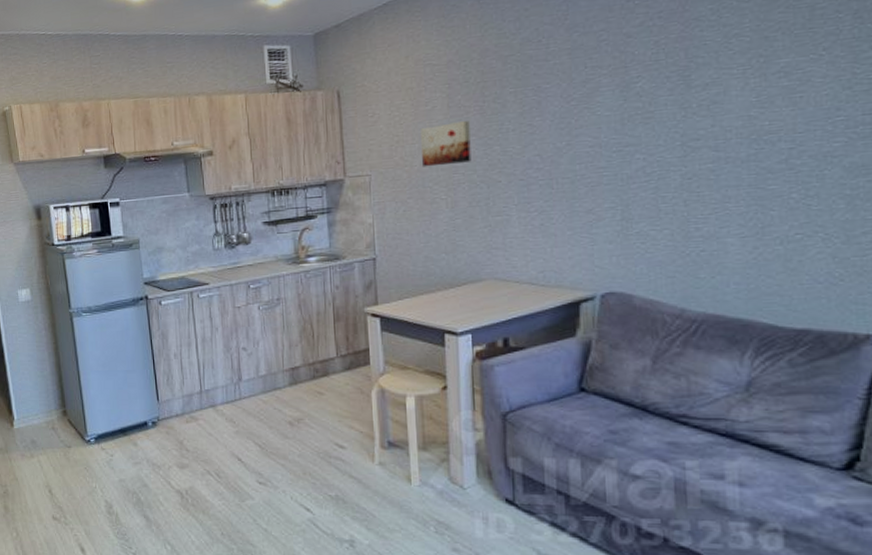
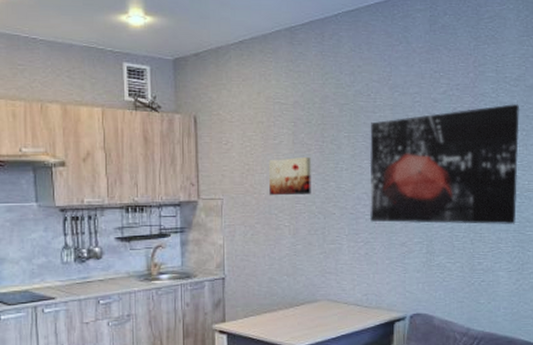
wall art: none [542,24,755,189] -> present [369,104,520,225]

